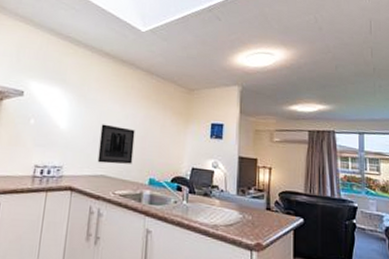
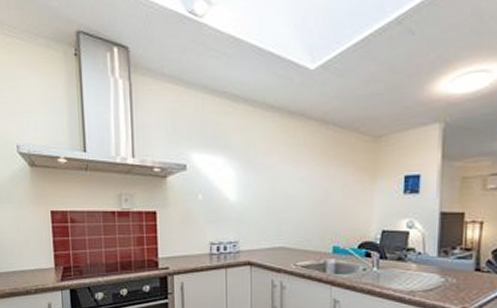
wall art: present [97,124,135,164] -> none [274,191,313,234]

